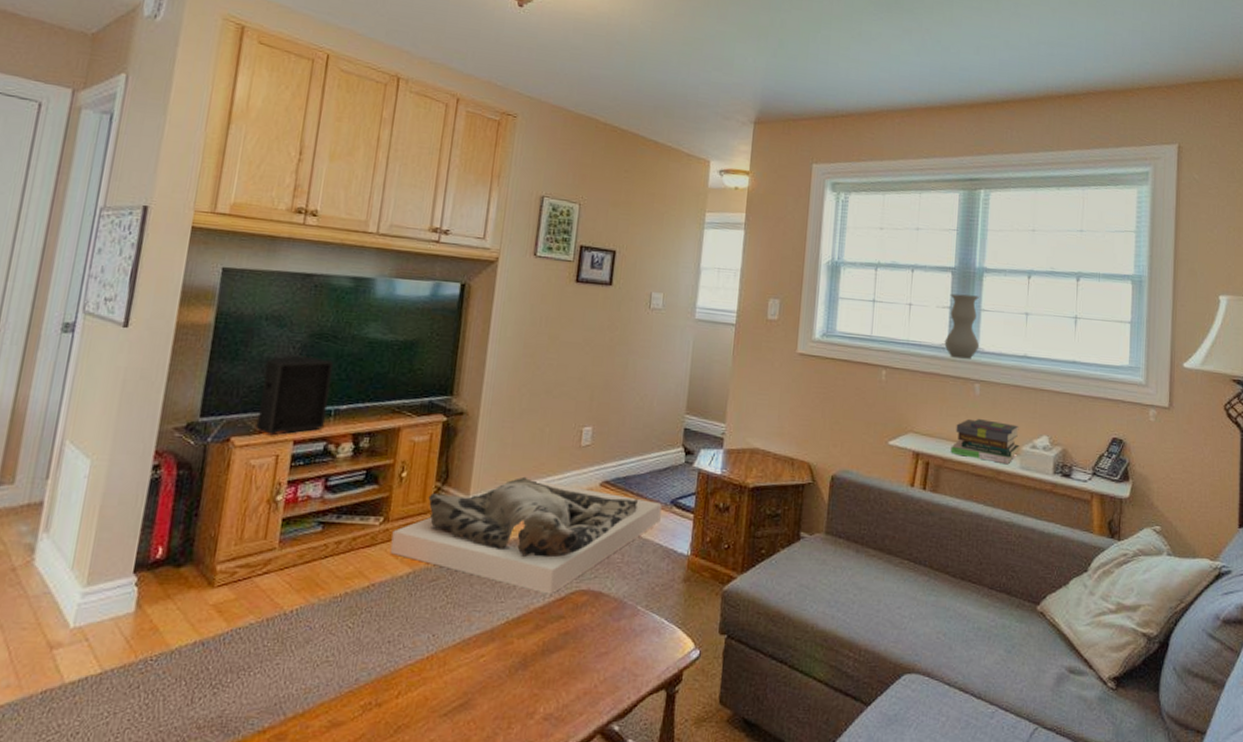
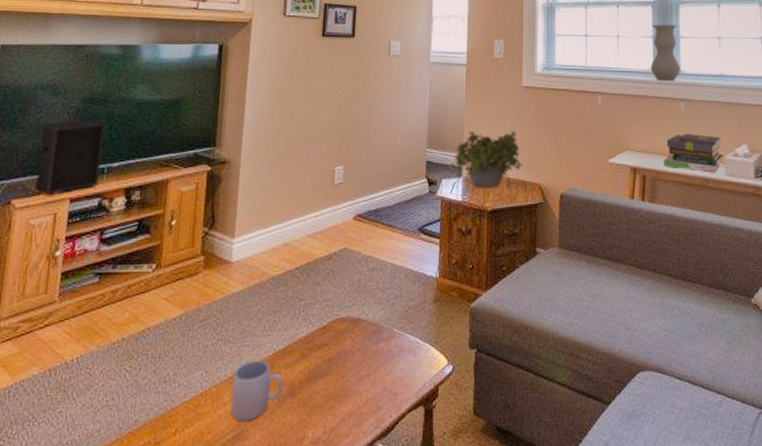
dog bed: present [390,476,662,594] -> none [163,216,410,324]
mug: none [457,627,516,690] -> present [230,360,284,422]
potted plant: none [708,398,791,467] -> present [448,130,522,191]

